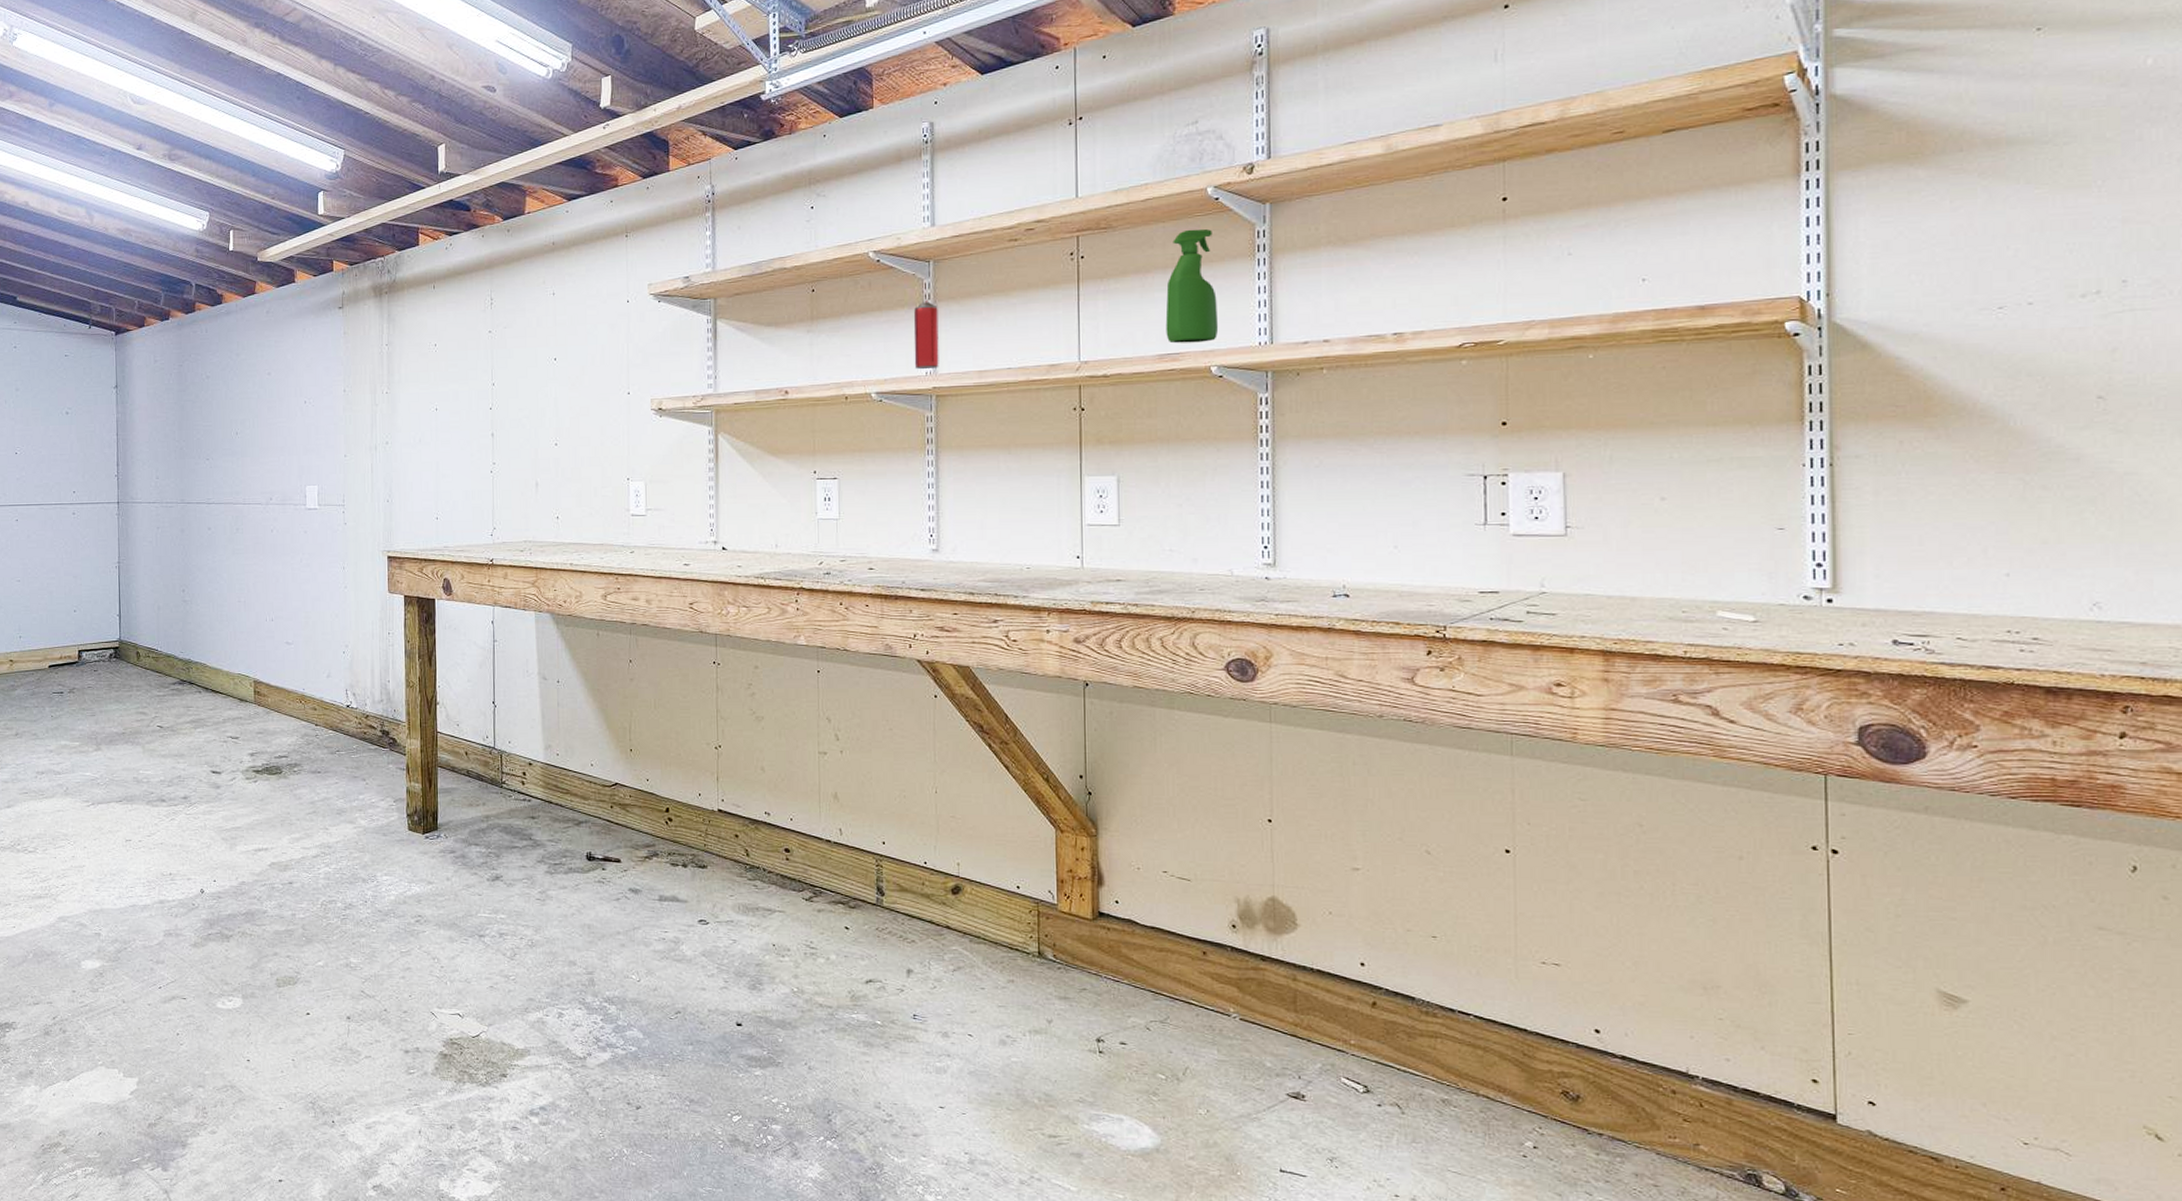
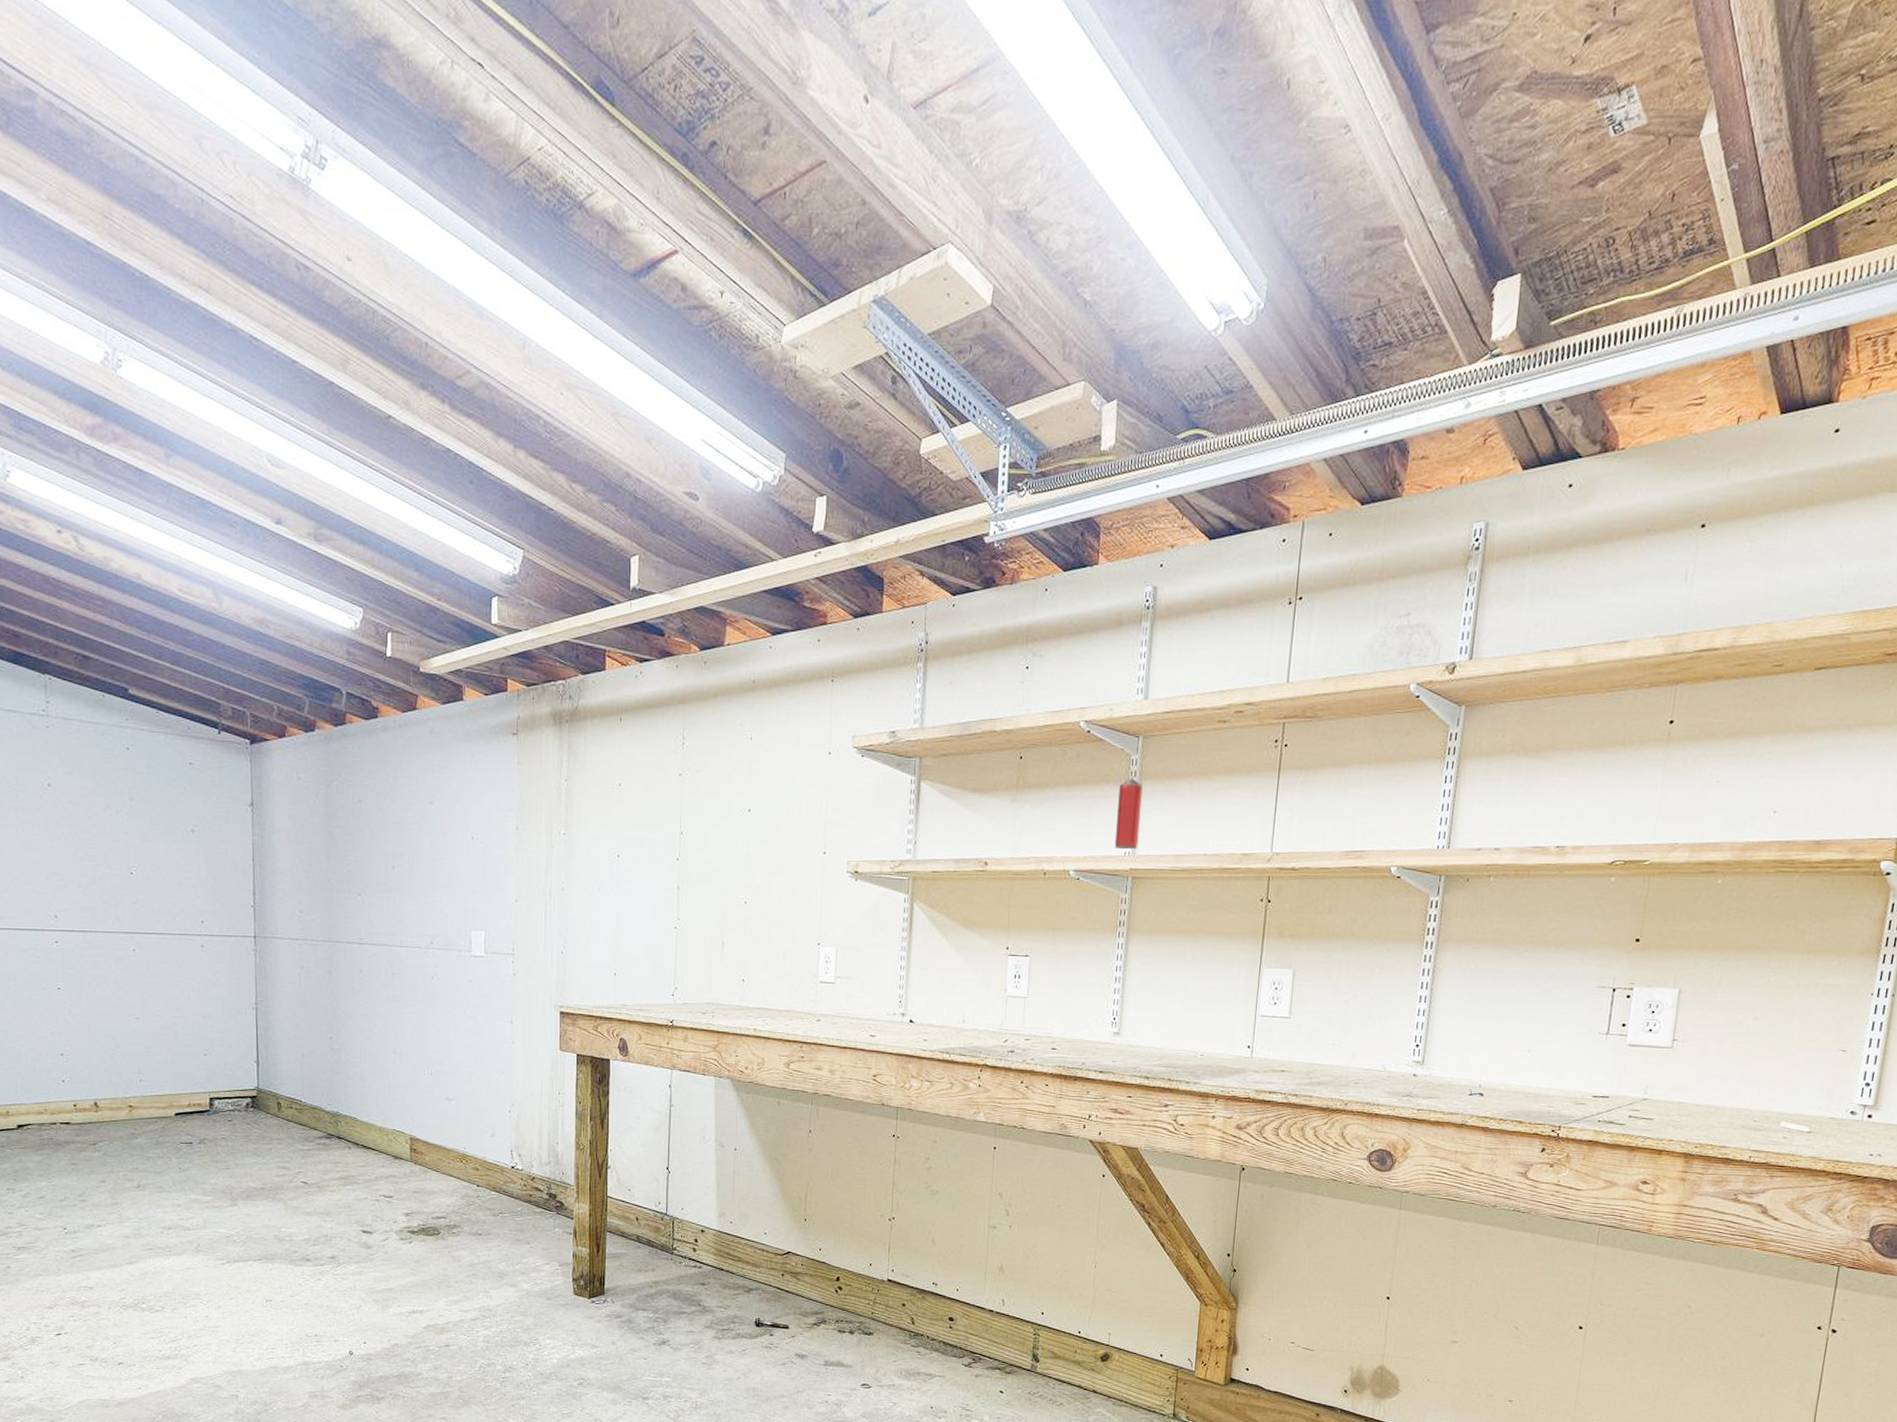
spray bottle: present [1165,229,1219,344] -> none [1354,726,1410,842]

